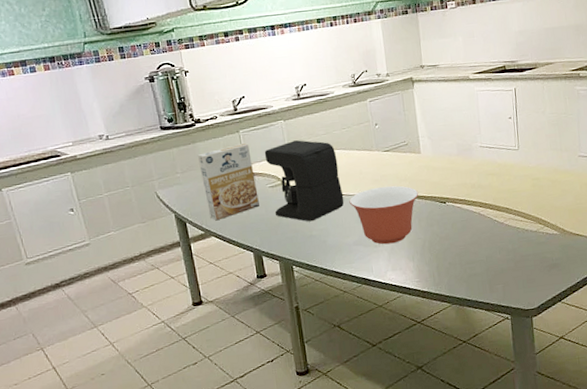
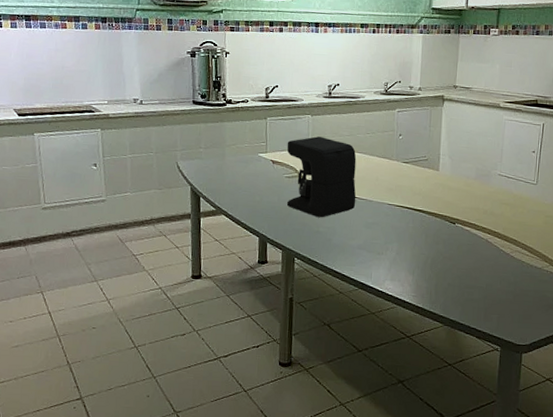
cereal box: present [197,143,259,221] -> none [222,130,274,200]
mixing bowl: present [349,185,419,245] -> none [360,196,430,254]

